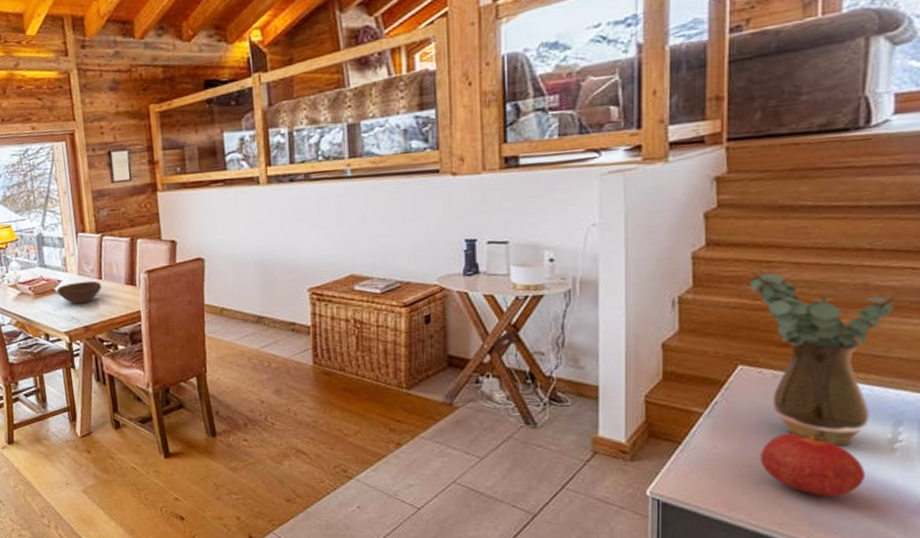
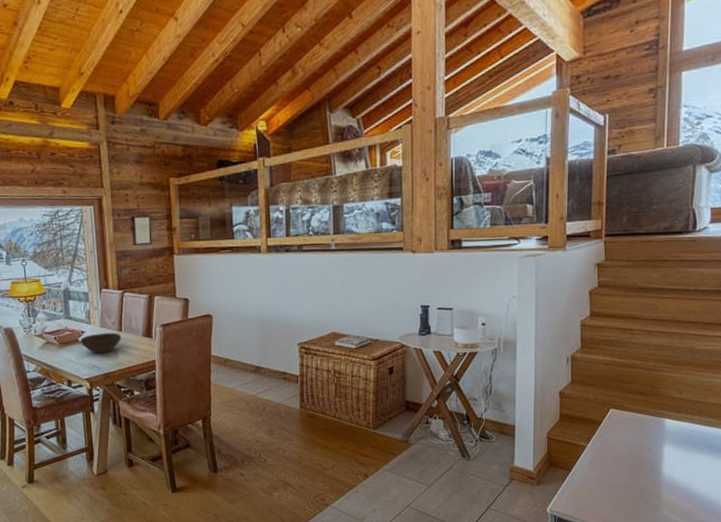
vase: present [750,268,897,446] -> none [619,334,711,470]
fruit: present [760,433,866,497] -> none [623,461,691,509]

